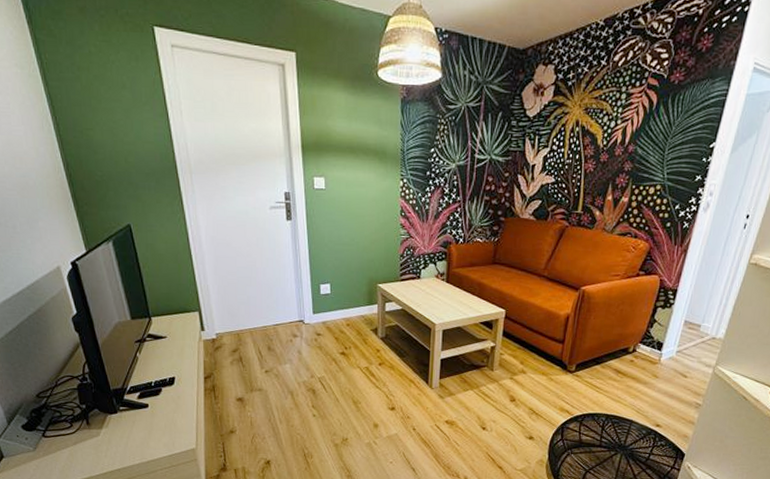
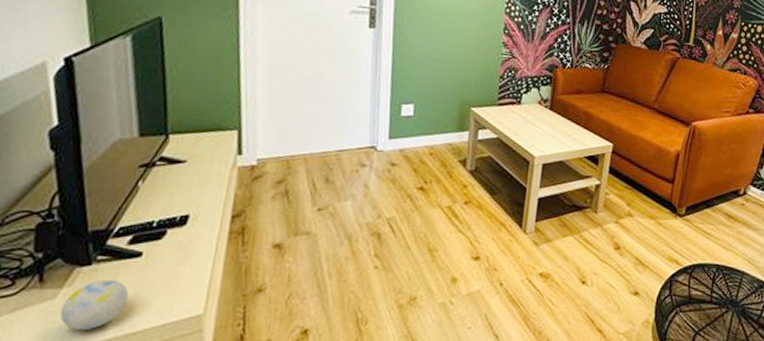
decorative ball: none [104,423,145,458] -> present [59,279,129,331]

